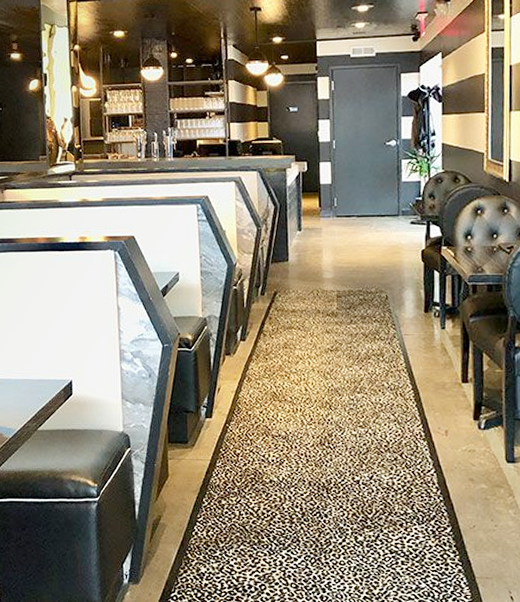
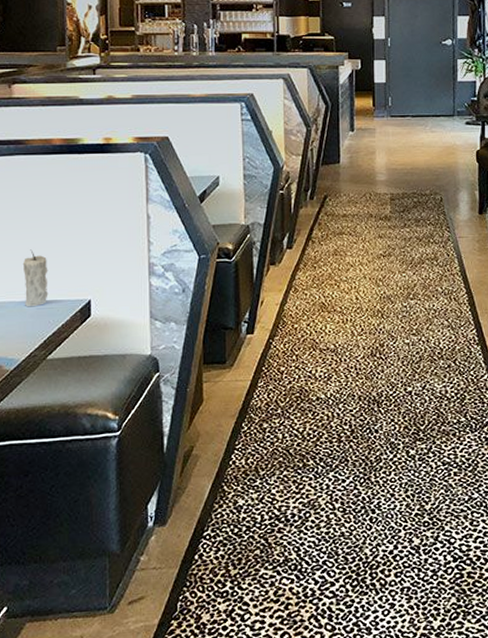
candle: none [16,334,38,385] -> present [22,249,48,307]

